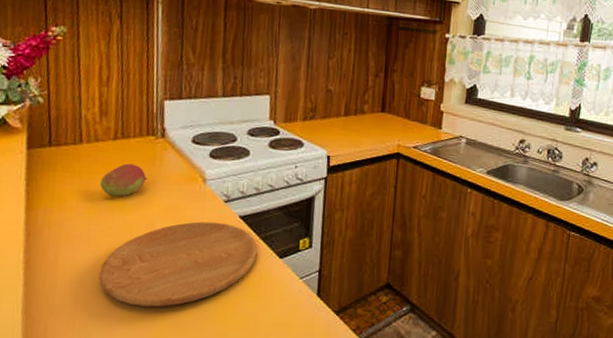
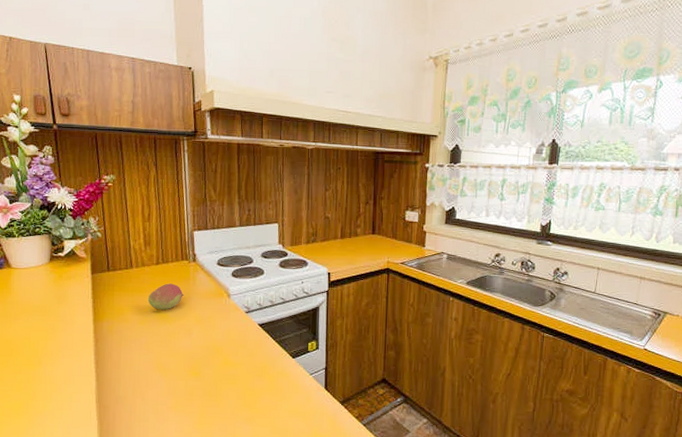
cutting board: present [99,221,258,307] -> none [152,329,274,398]

